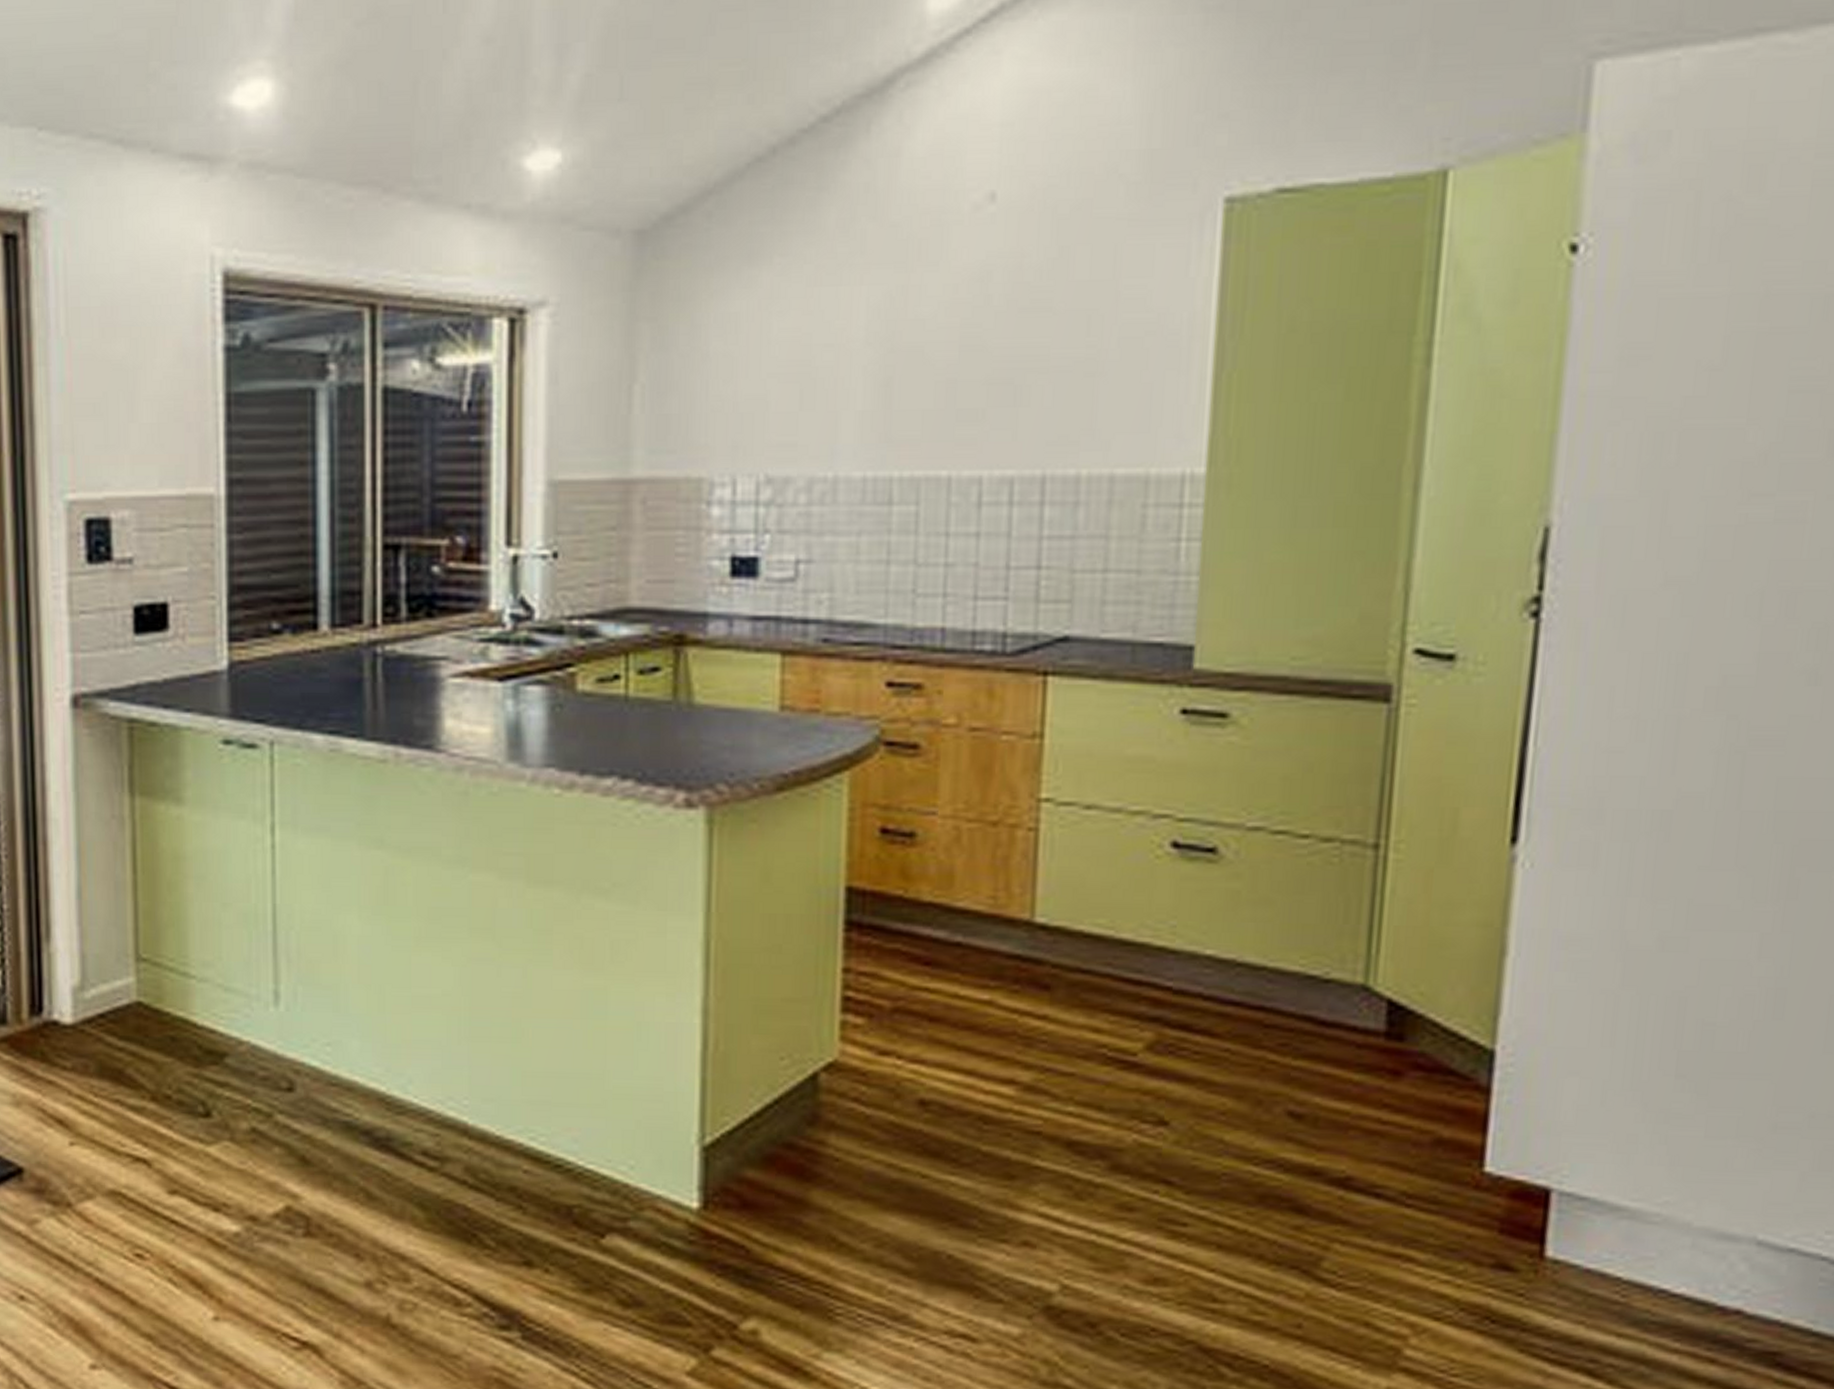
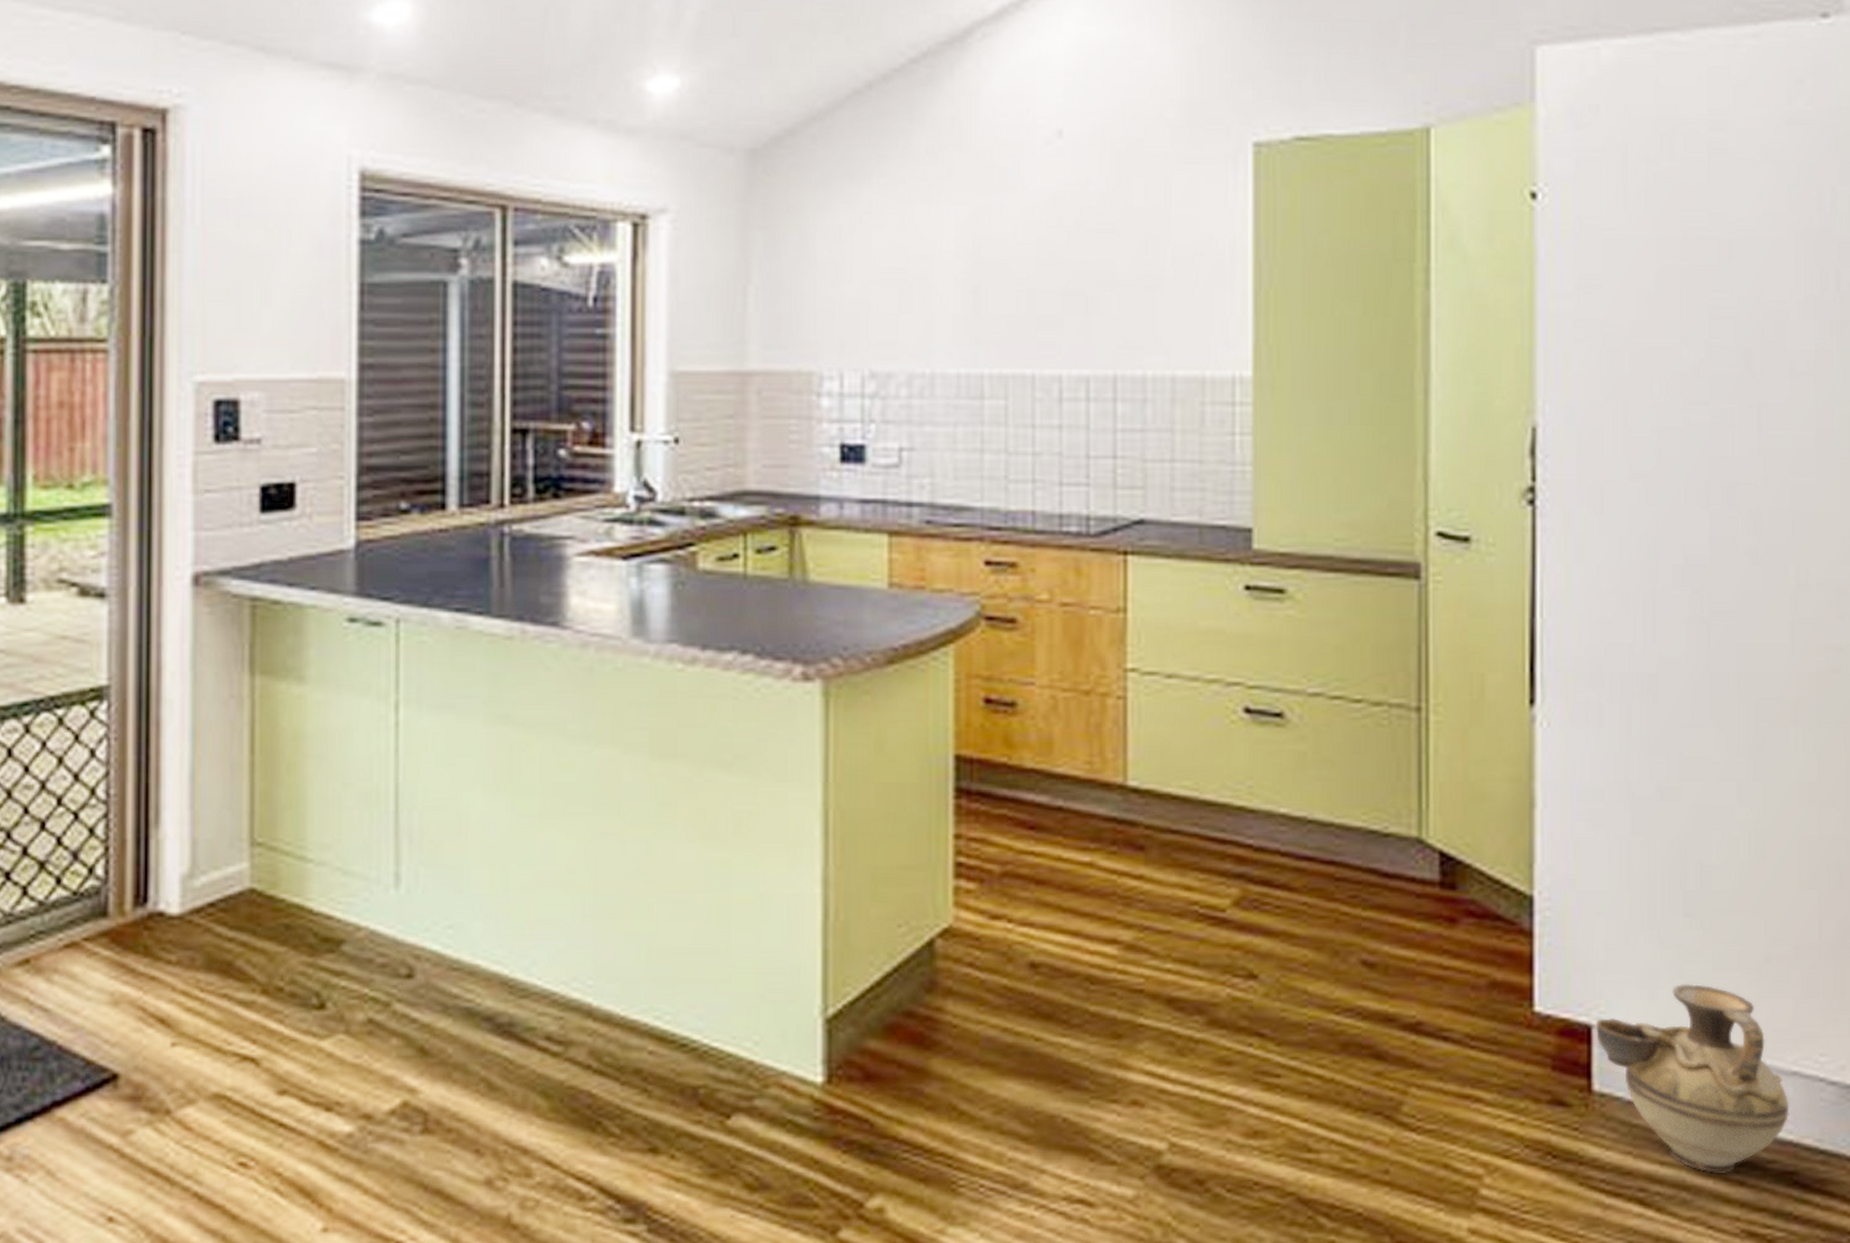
ceramic jug: none [1555,1149,1781,1349] -> present [1595,983,1790,1173]

